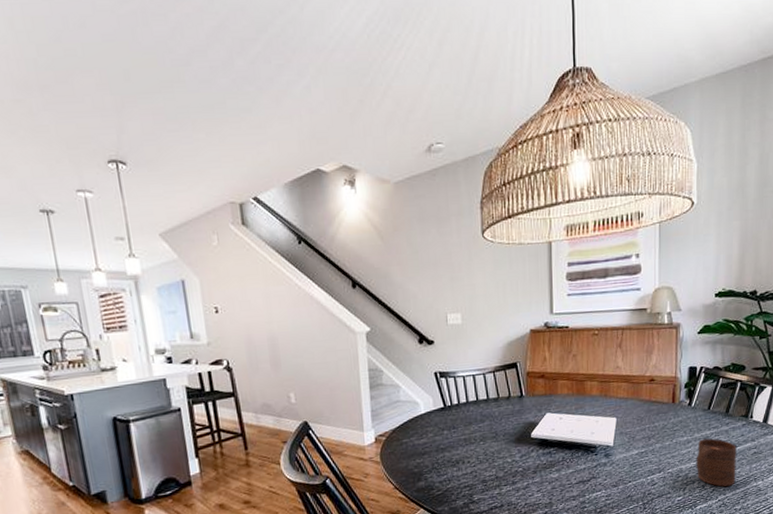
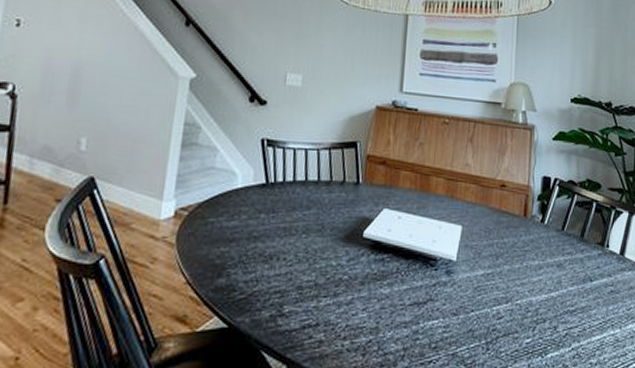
cup: present [696,438,737,487] -> none [547,266,592,332]

